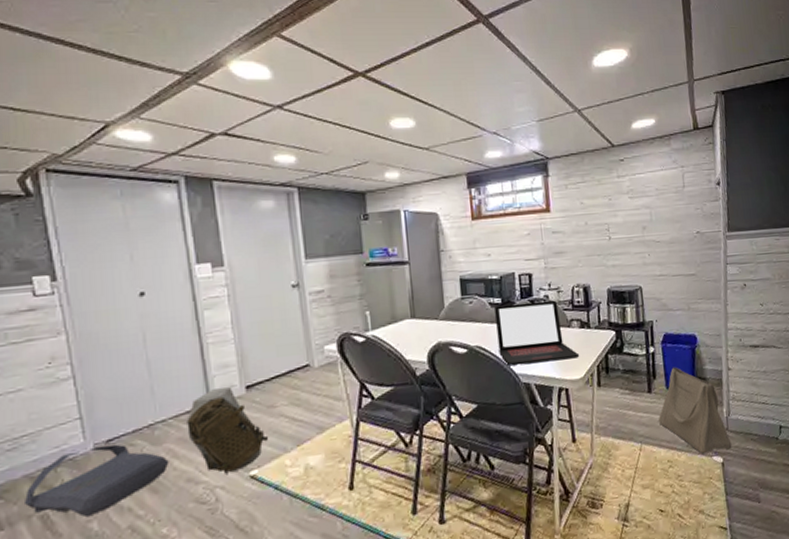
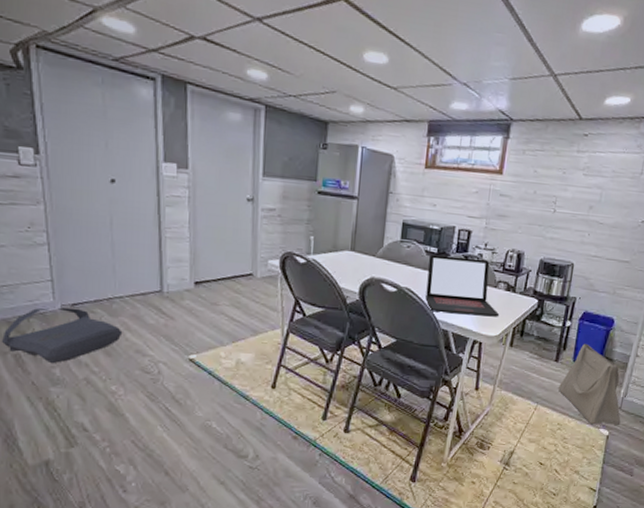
backpack: present [186,387,269,475] -> none [140,279,209,354]

